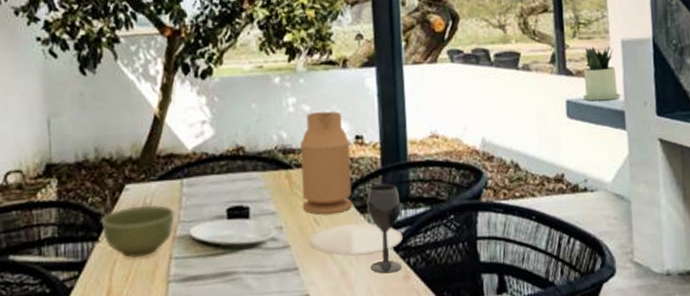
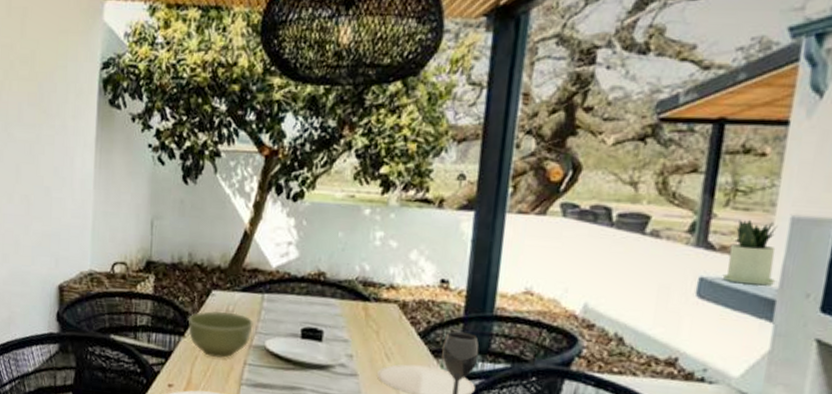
water jug: present [299,111,352,215] -> none [375,249,435,353]

